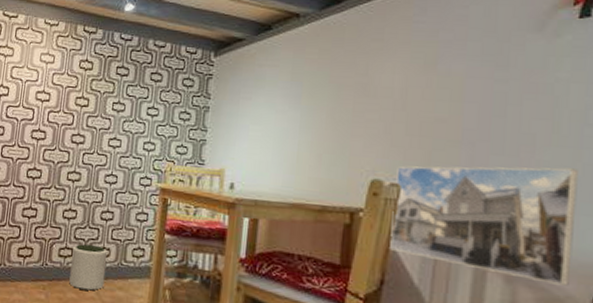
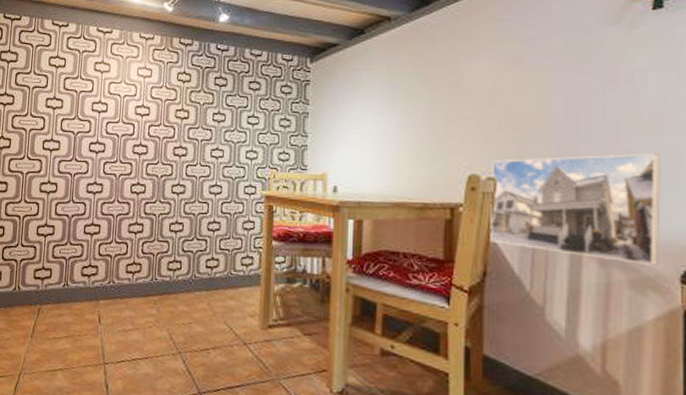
plant pot: present [69,244,108,291] -> none [180,255,217,302]

